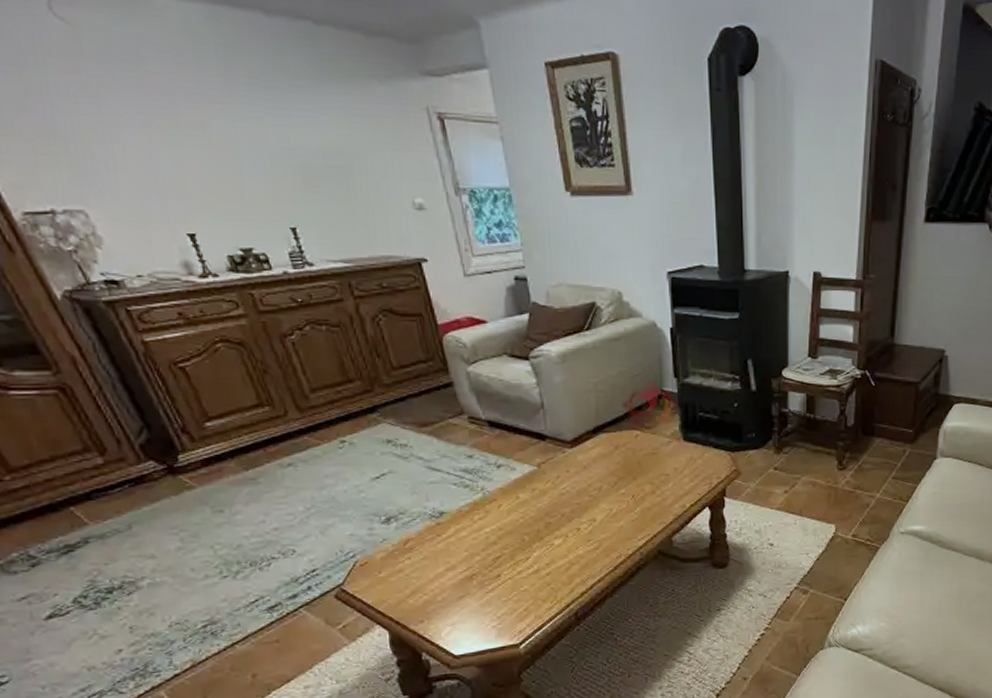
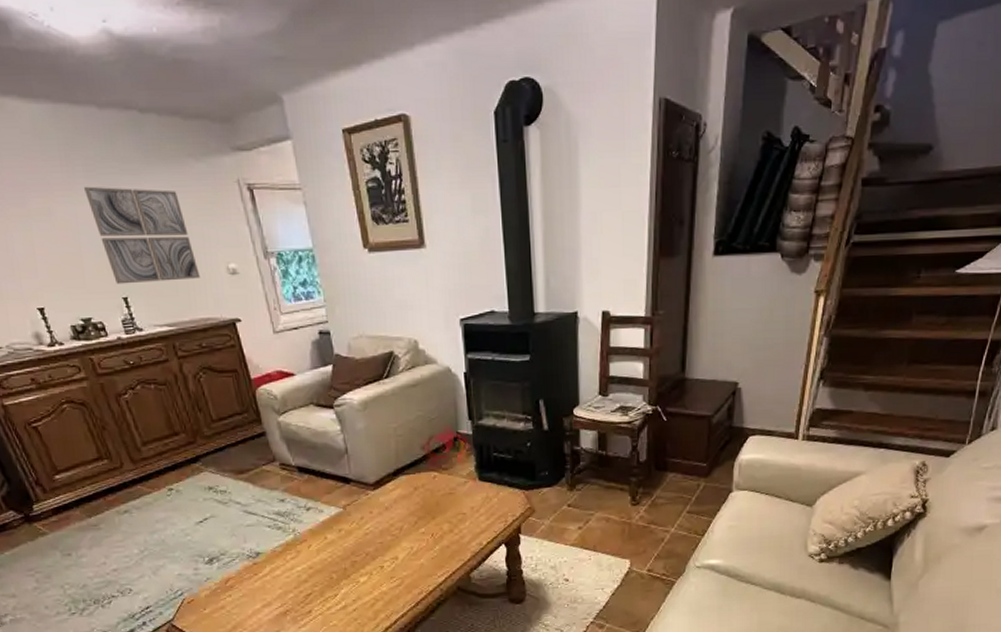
wall art: none [245,100,381,213] -> present [83,186,200,285]

